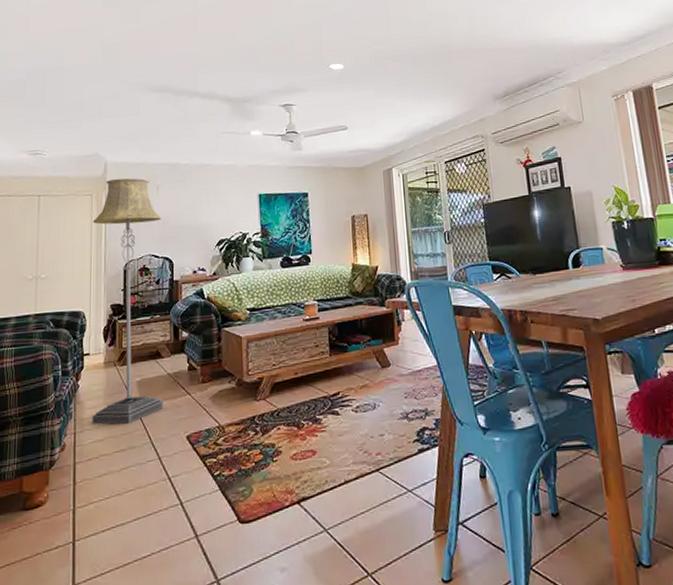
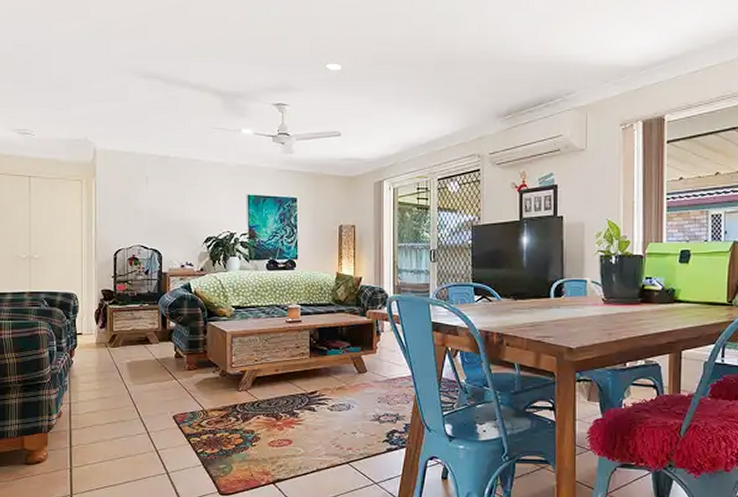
floor lamp: present [92,178,164,425] -> none [83,166,152,399]

